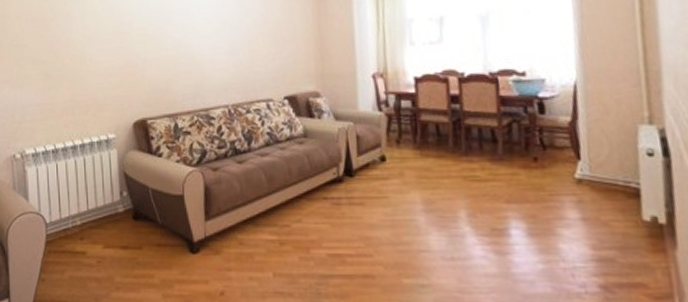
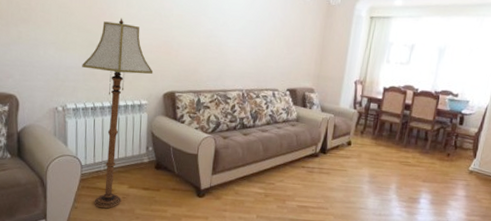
floor lamp: none [39,42,119,279] -> present [82,18,153,209]

